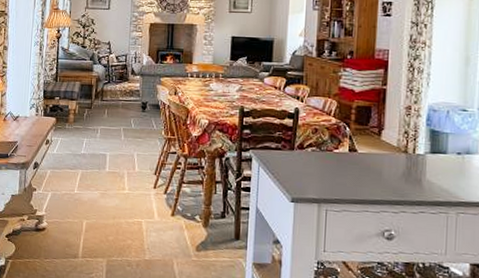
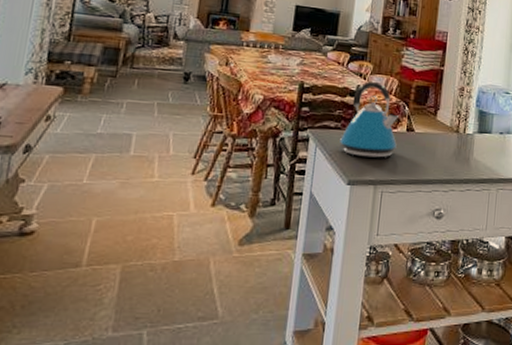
kettle: none [280,103,339,177] -> present [339,80,398,158]

